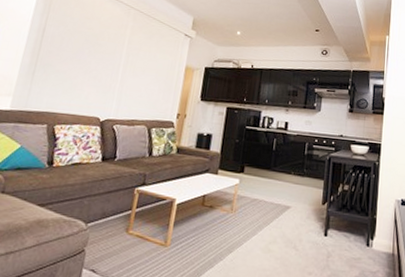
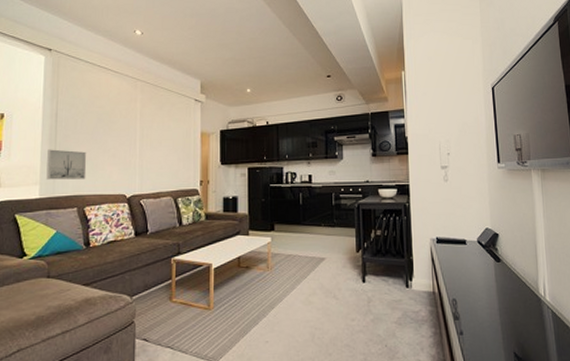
wall art: none [21,62,67,97] -> present [46,149,87,180]

